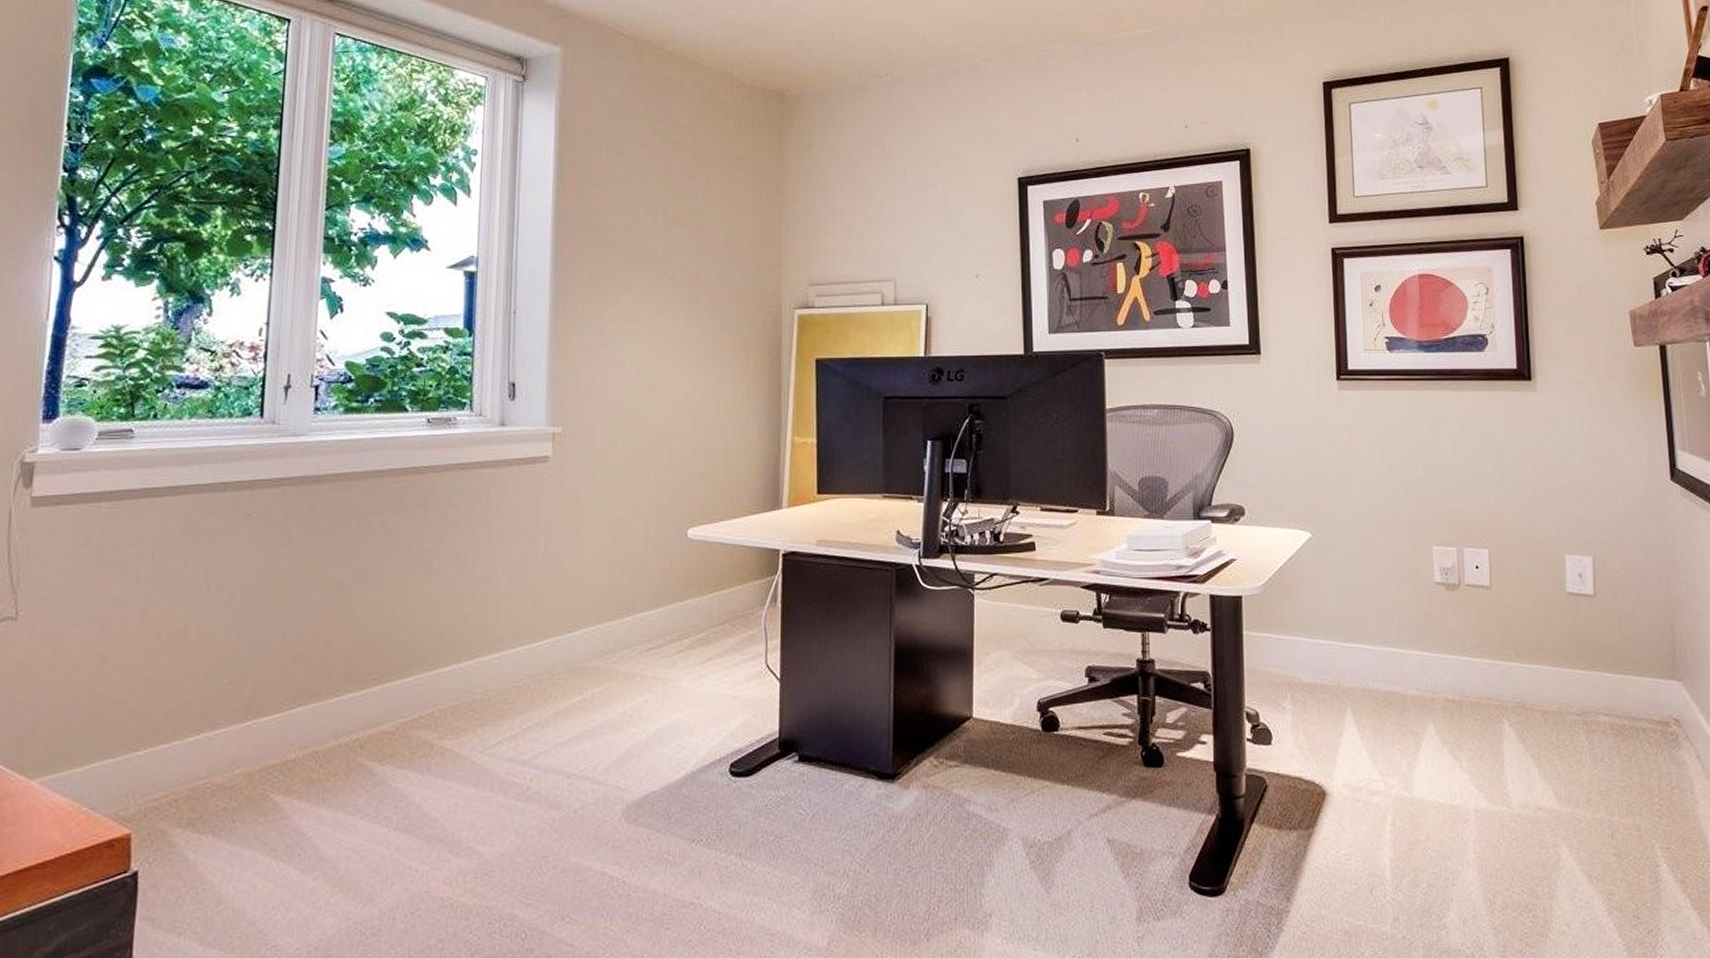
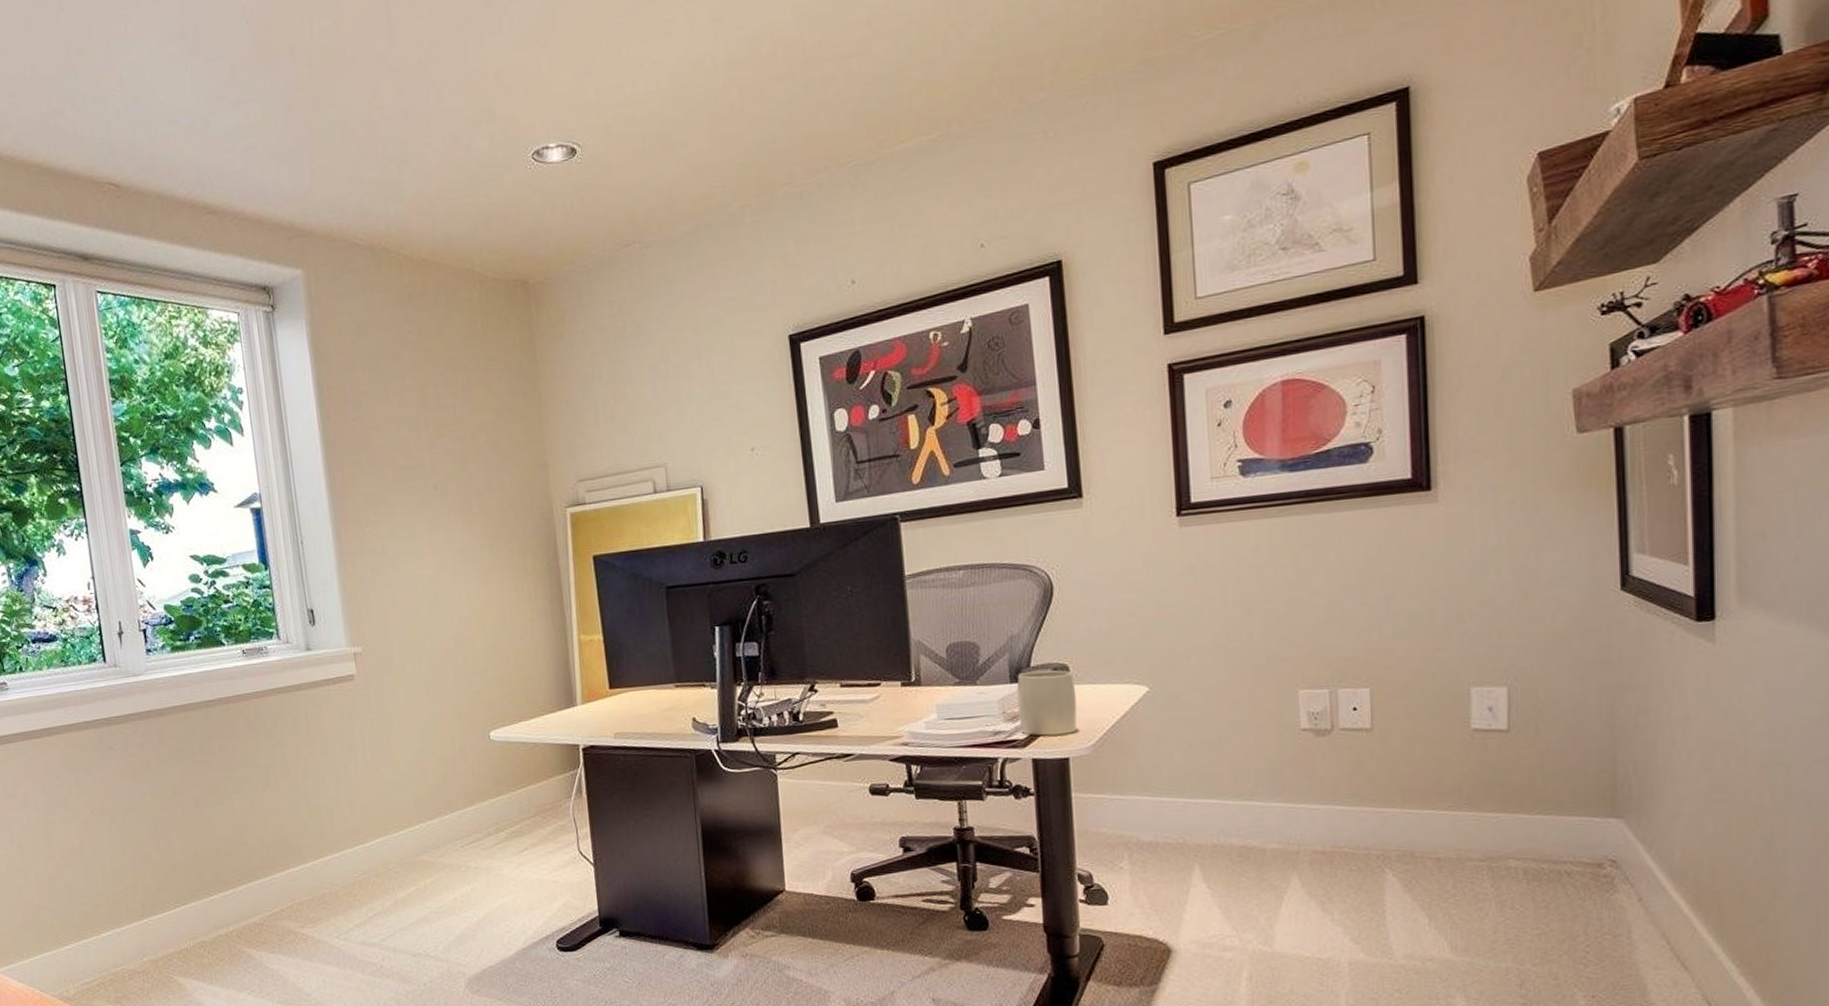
mug: none [1199,510,1251,573] -> present [1016,670,1078,736]

